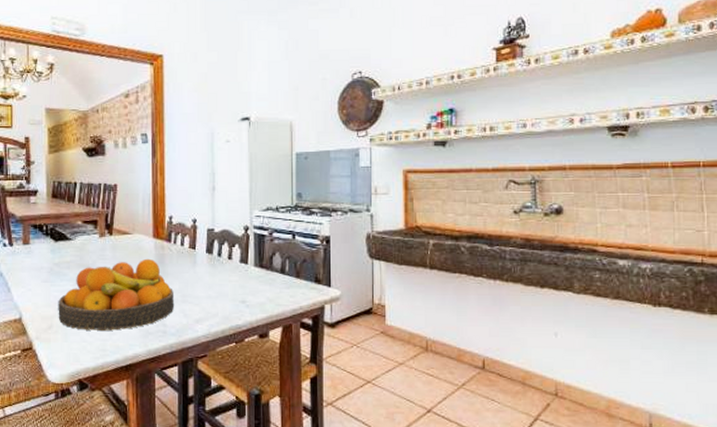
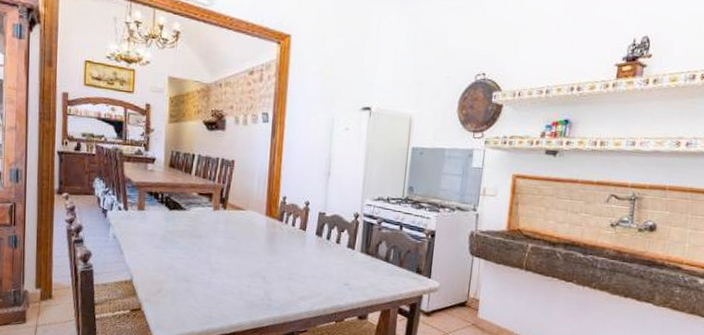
fruit bowl: present [58,258,175,331] -> none [168,235,282,300]

